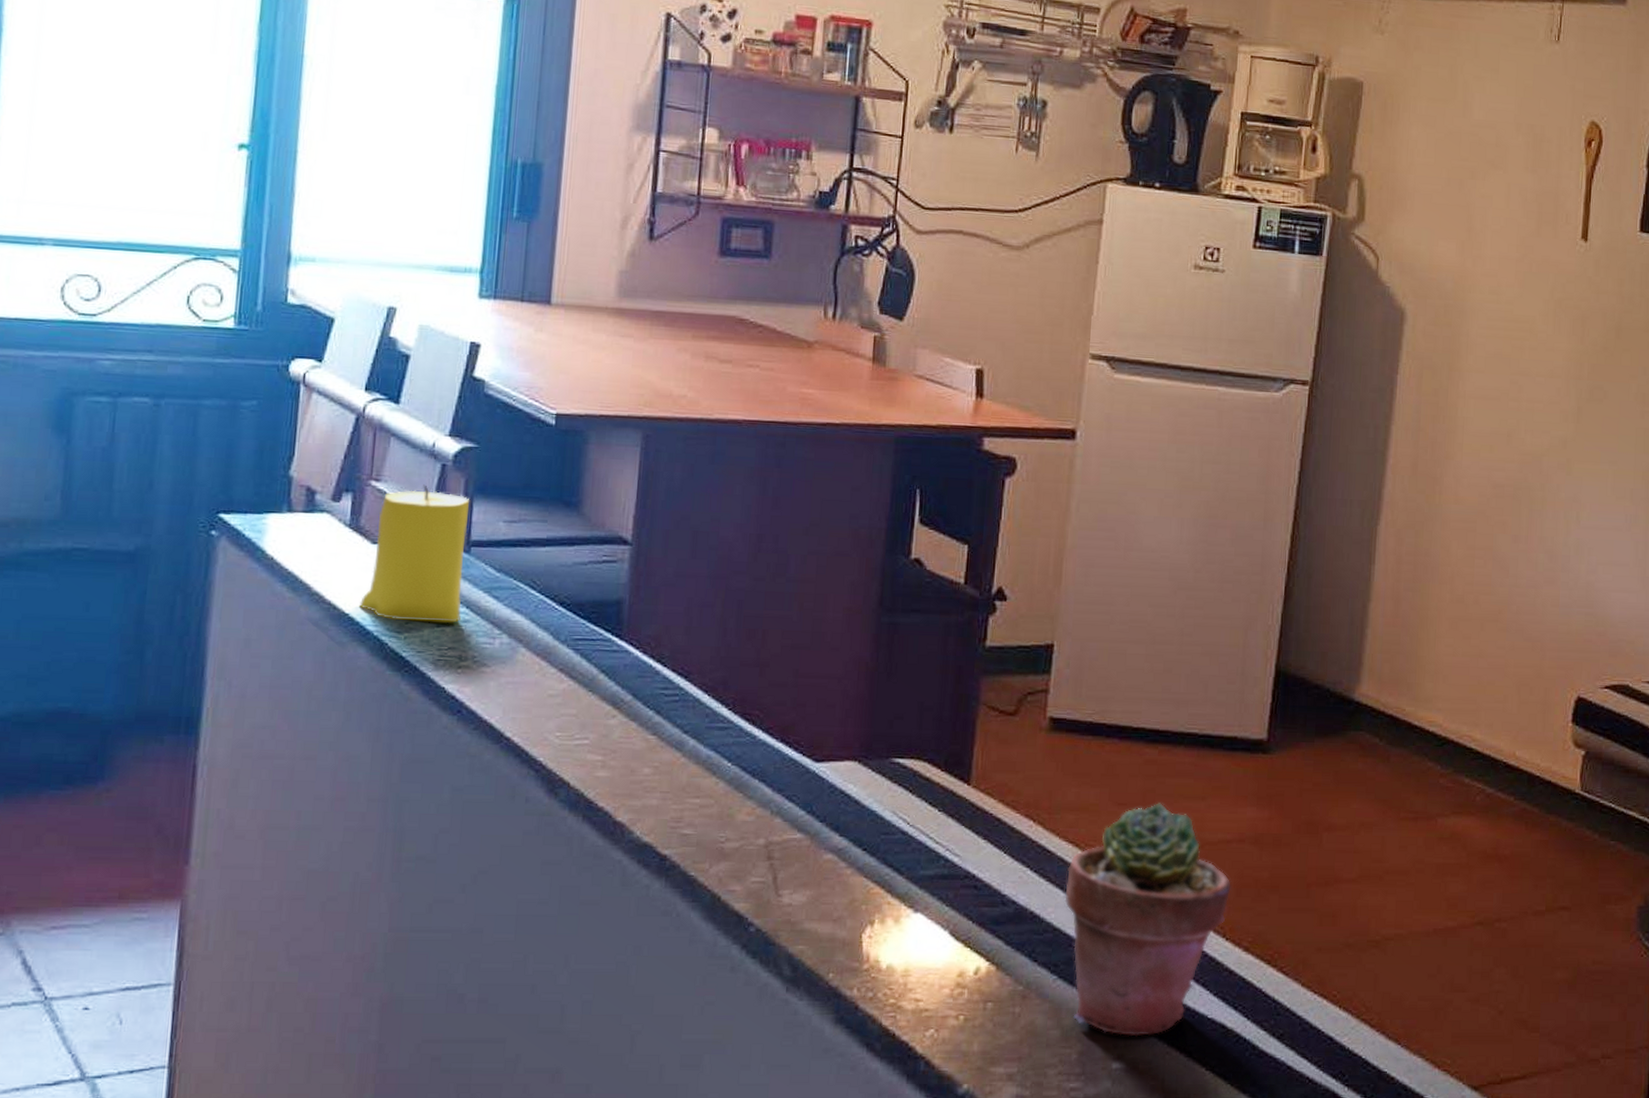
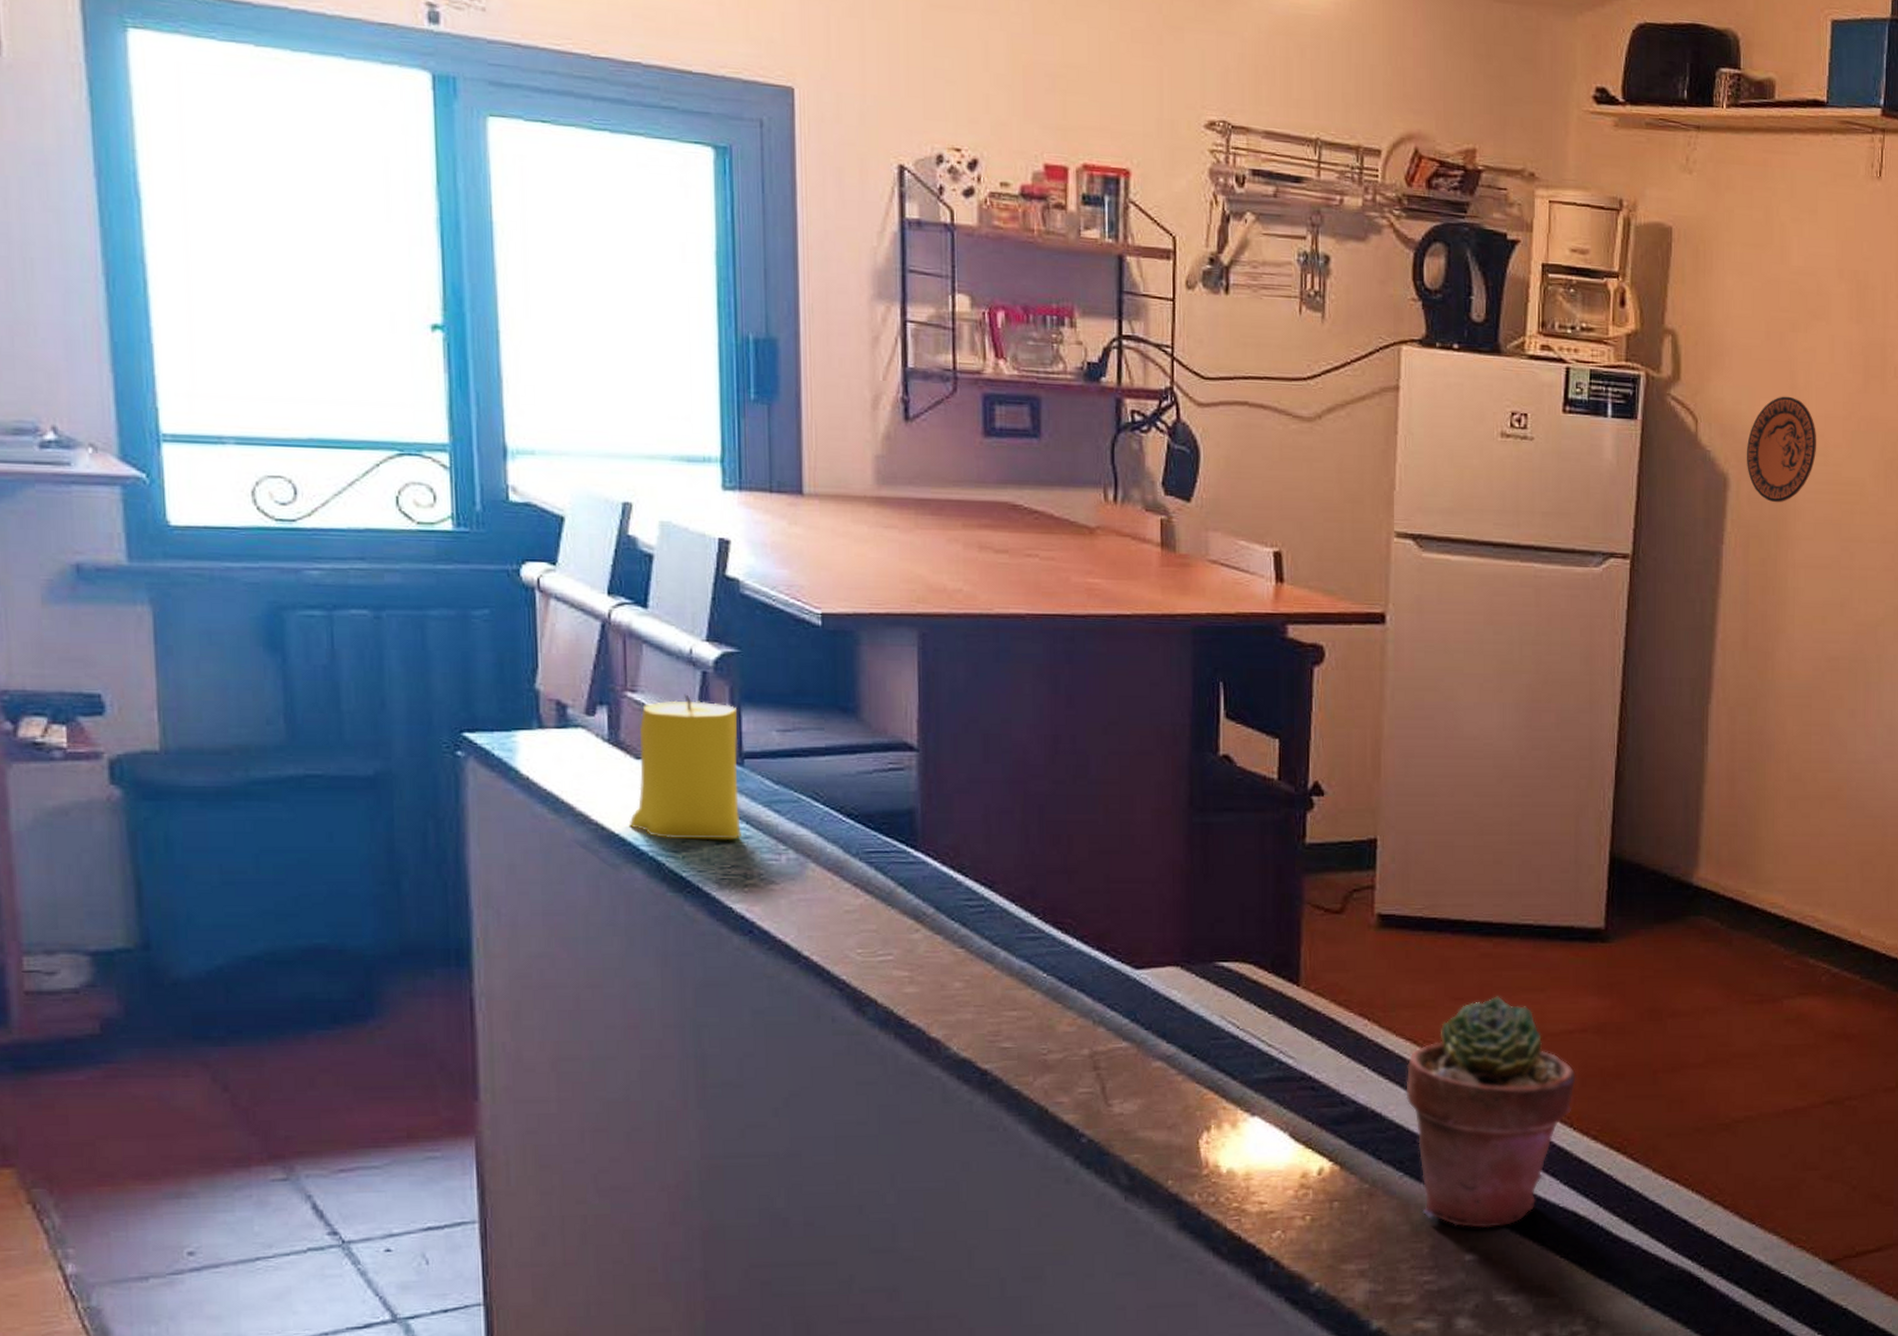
decorative plate: none [1423,238,1490,337] -> present [1746,396,1816,503]

